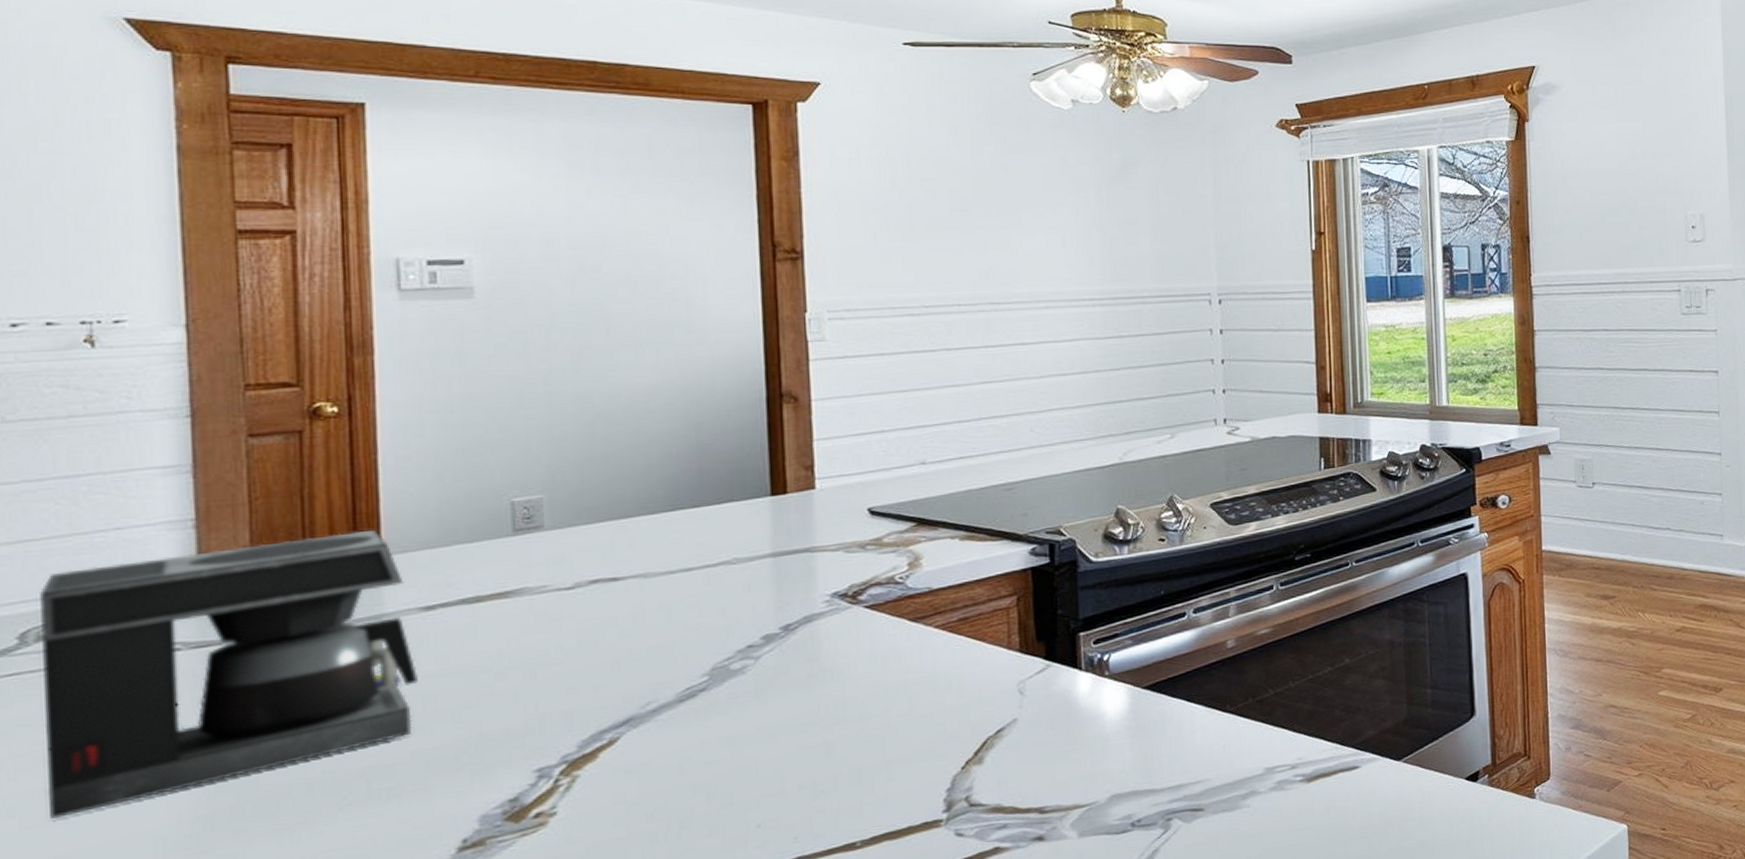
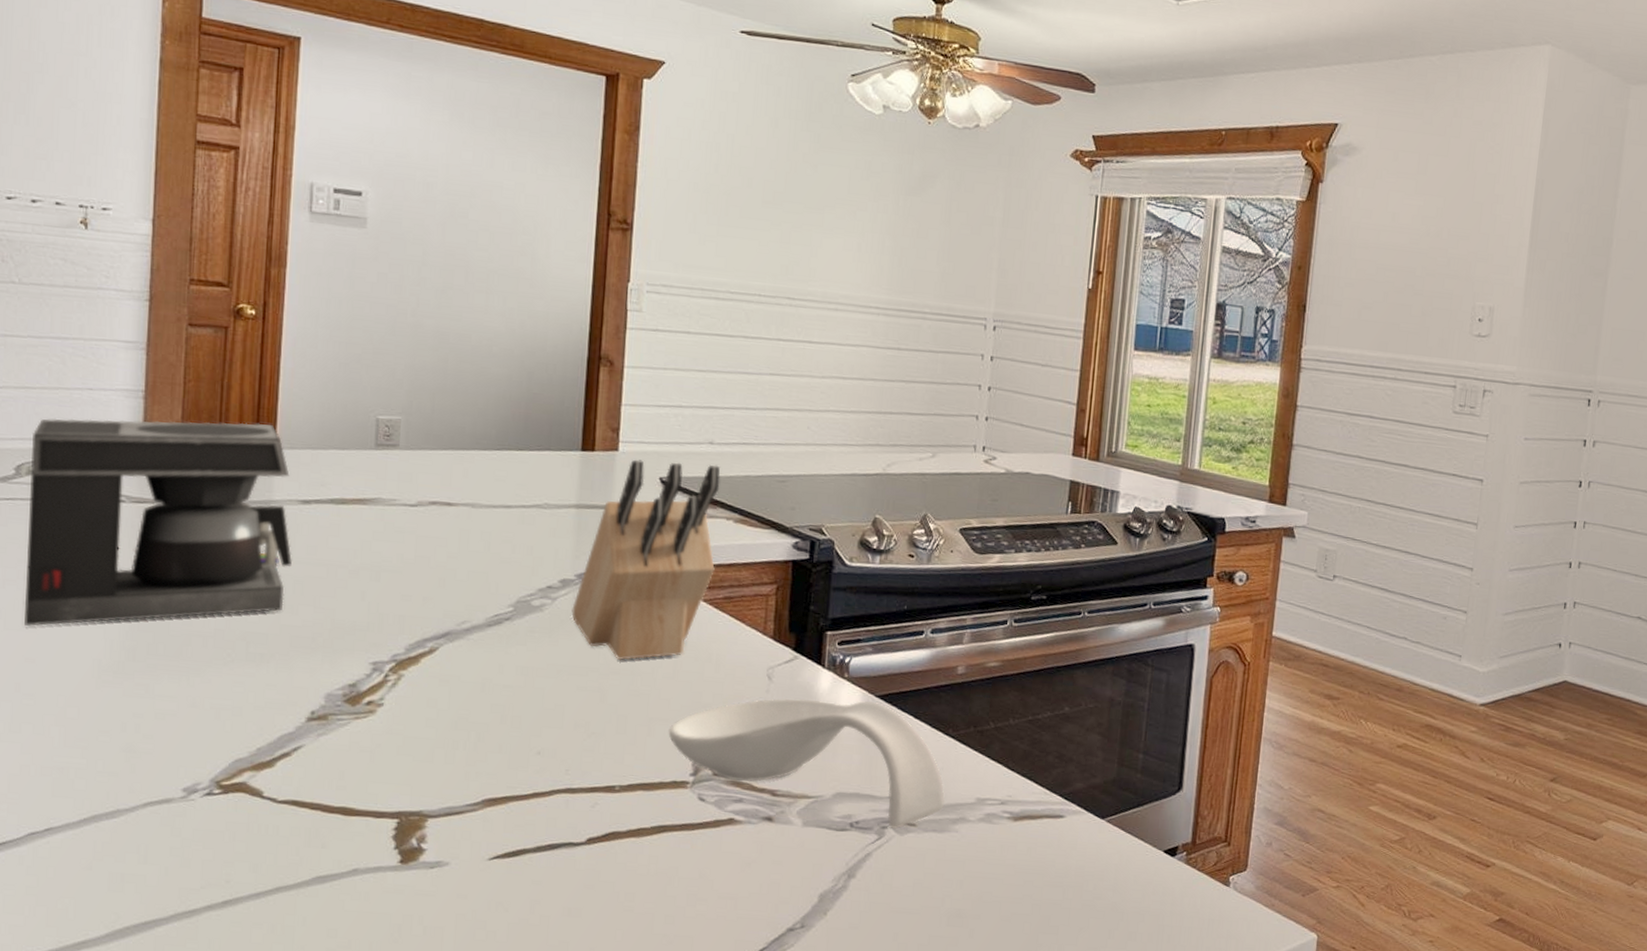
knife block: none [780,485,944,709] -> present [571,459,721,661]
spoon rest: none [911,693,1232,819] -> present [668,698,946,829]

